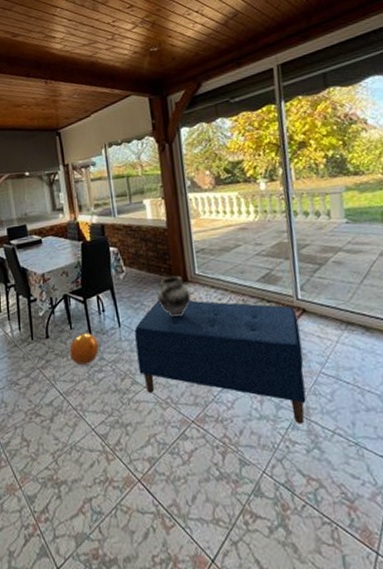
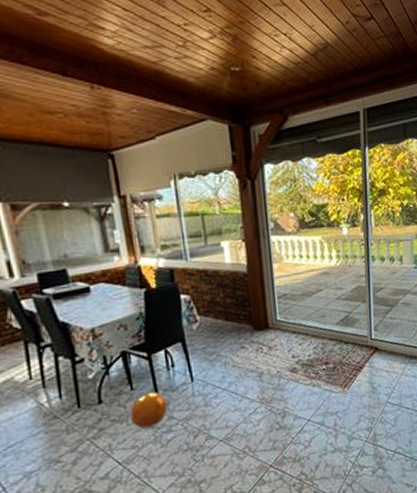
bench: present [134,300,307,424] -> none [210,345,374,451]
ceramic pot: present [157,275,191,317] -> none [236,323,271,366]

